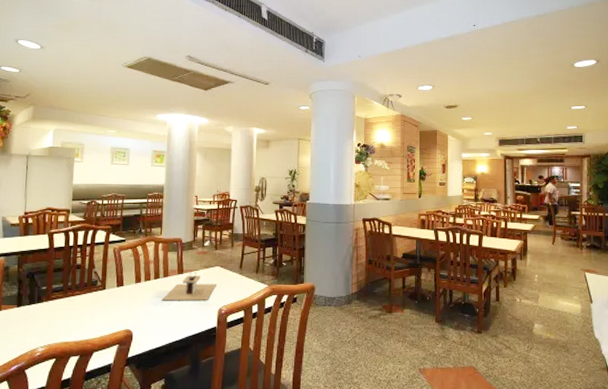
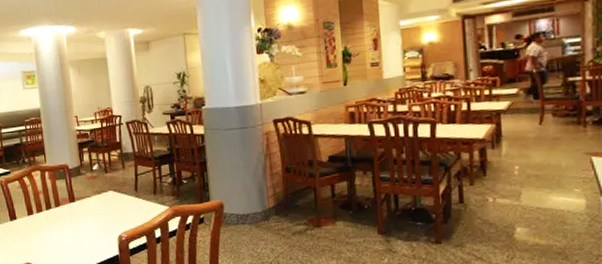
utensil holder: present [161,272,216,301] -> none [57,199,112,232]

